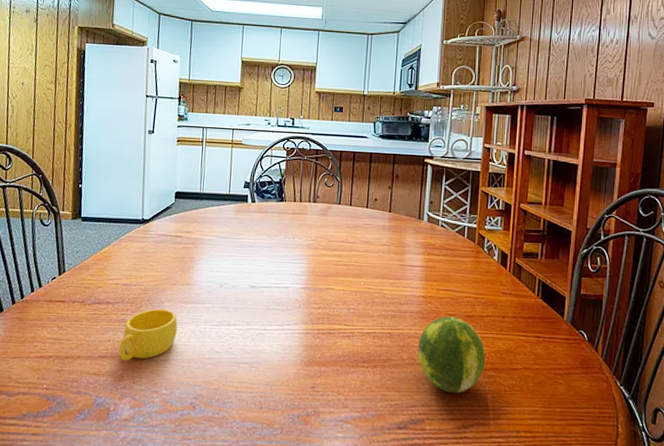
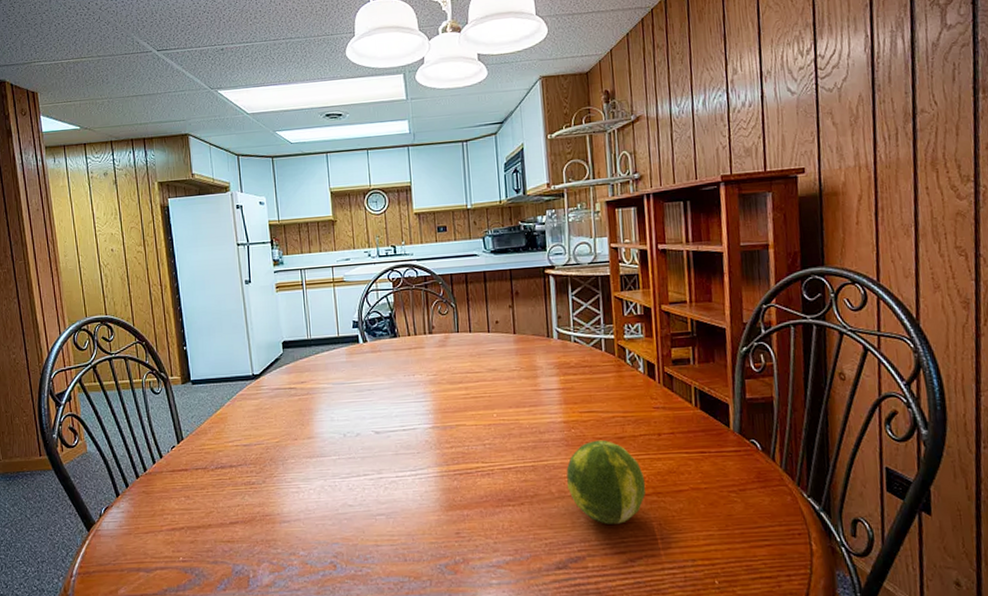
cup: present [119,308,178,361] -> none [249,466,306,525]

